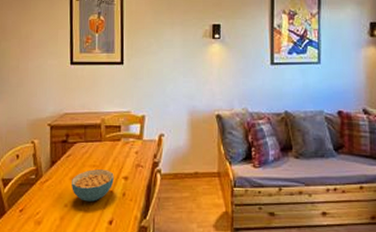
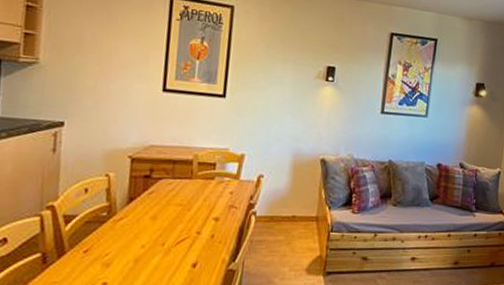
cereal bowl: present [72,169,114,202] -> none [151,209,203,243]

